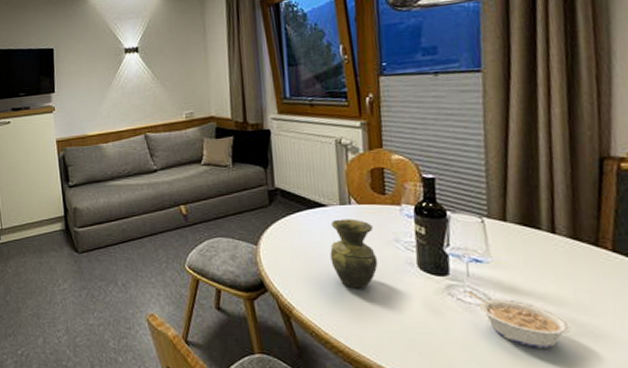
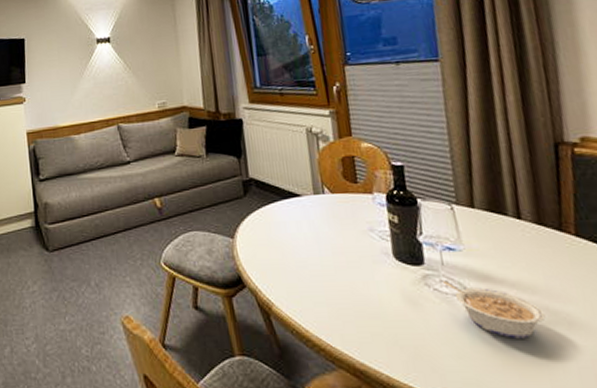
vase: present [330,218,378,289] -> none [306,208,355,282]

